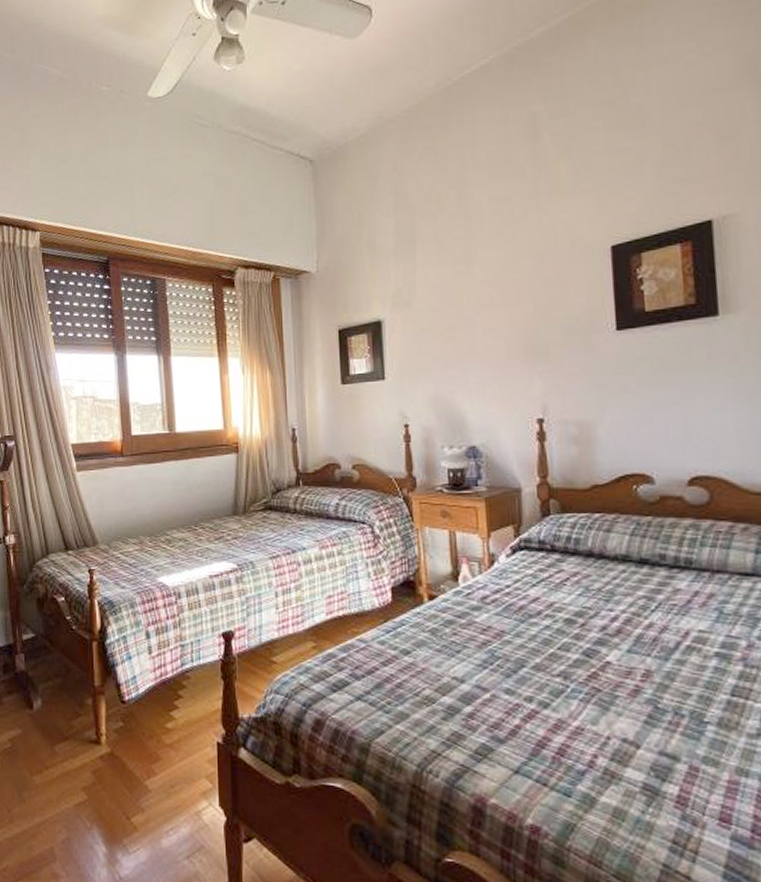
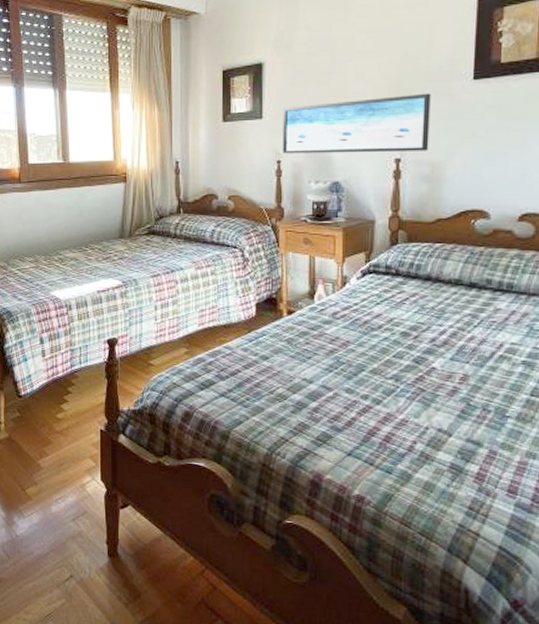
wall art: none [407,346,575,417] -> present [282,93,431,154]

